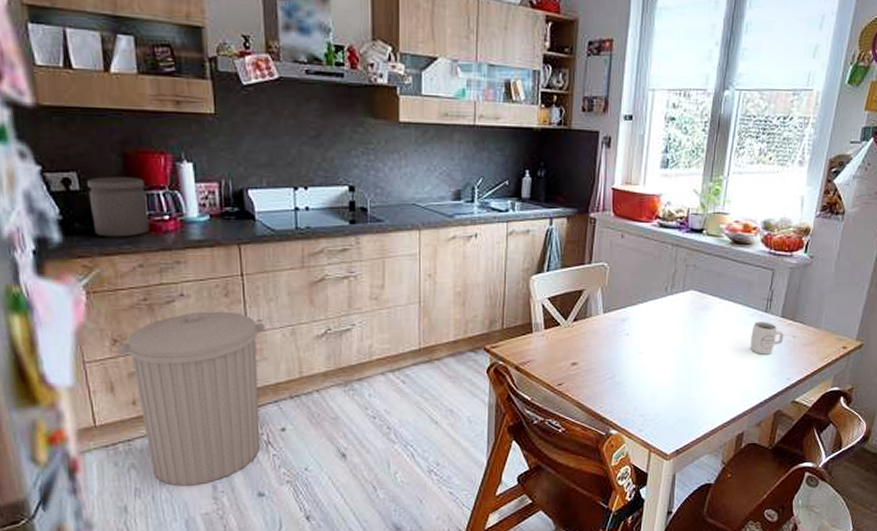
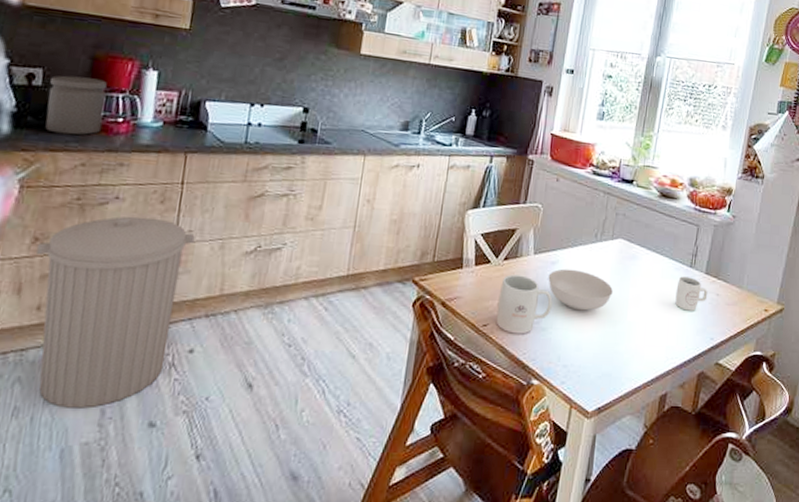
mug: none [570,334,625,390] -> present [496,274,553,334]
bowl: none [619,324,686,363] -> present [548,268,613,311]

